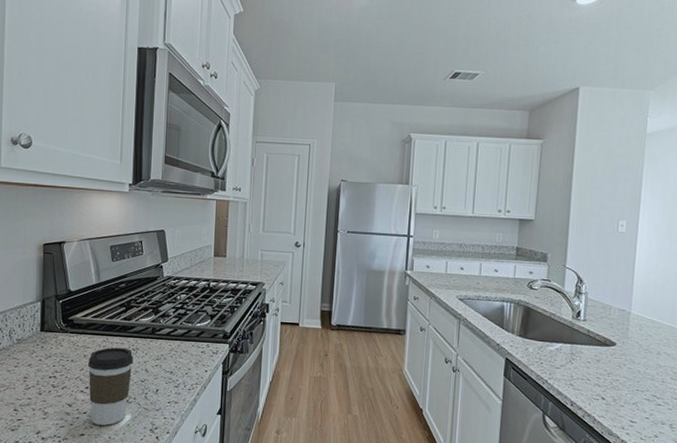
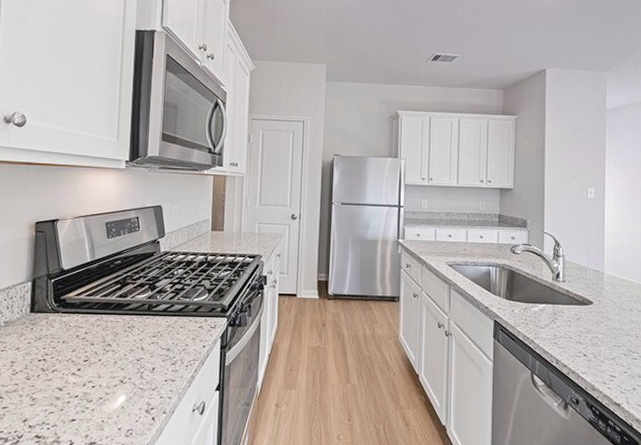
coffee cup: present [88,347,134,425] -> none [81,326,129,409]

